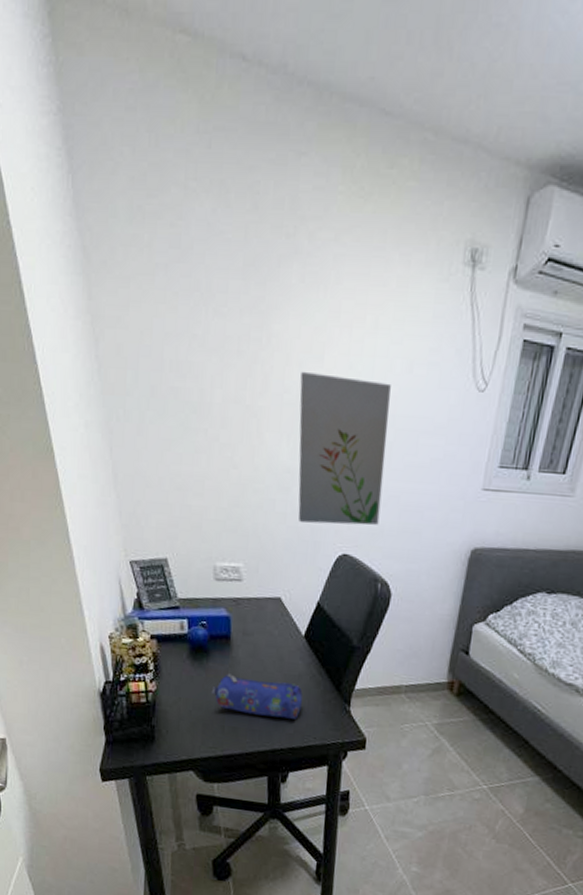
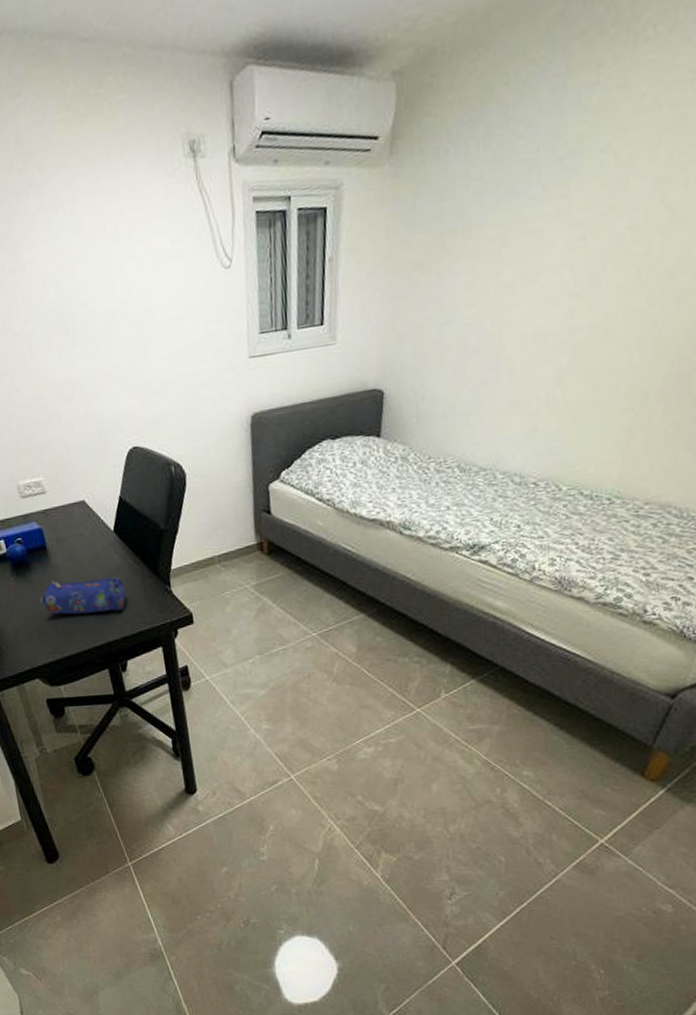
wall art: present [298,371,391,525] -> none [58,281,160,428]

